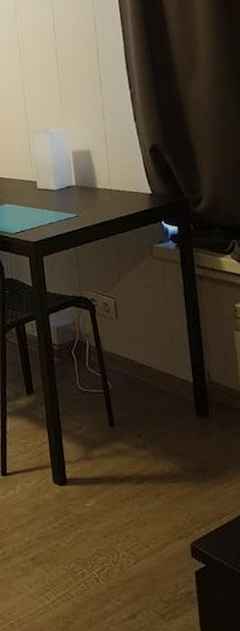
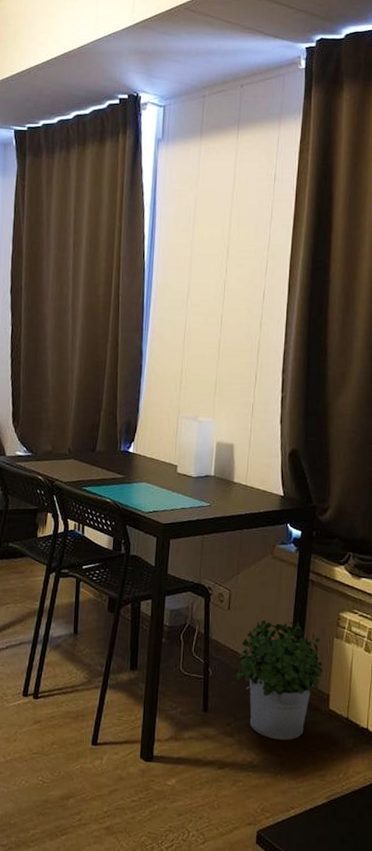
potted plant: none [137,320,229,446] -> present [236,620,323,740]

